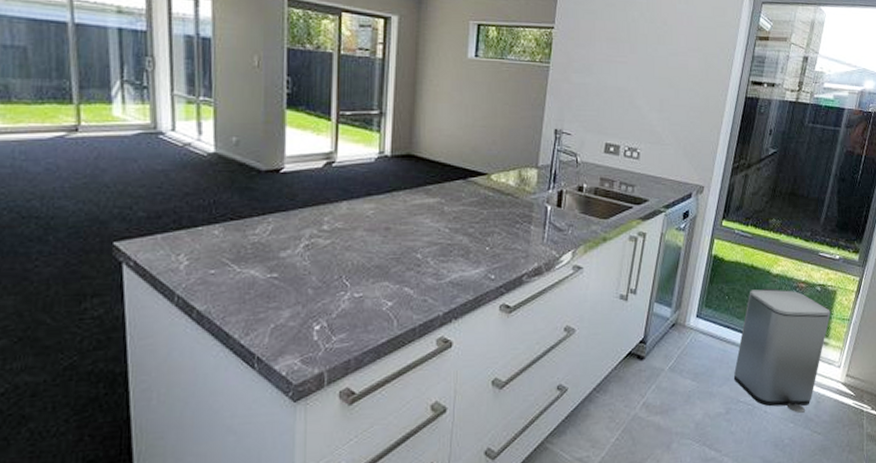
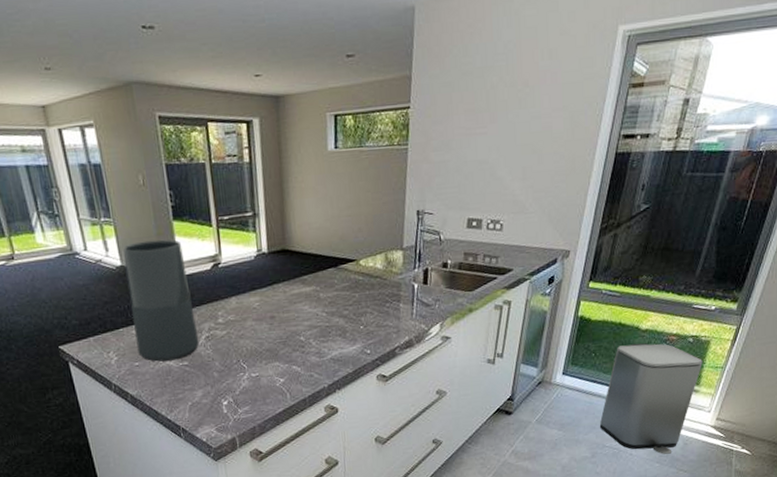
vase: none [216,128,296,271] -> present [122,239,200,362]

